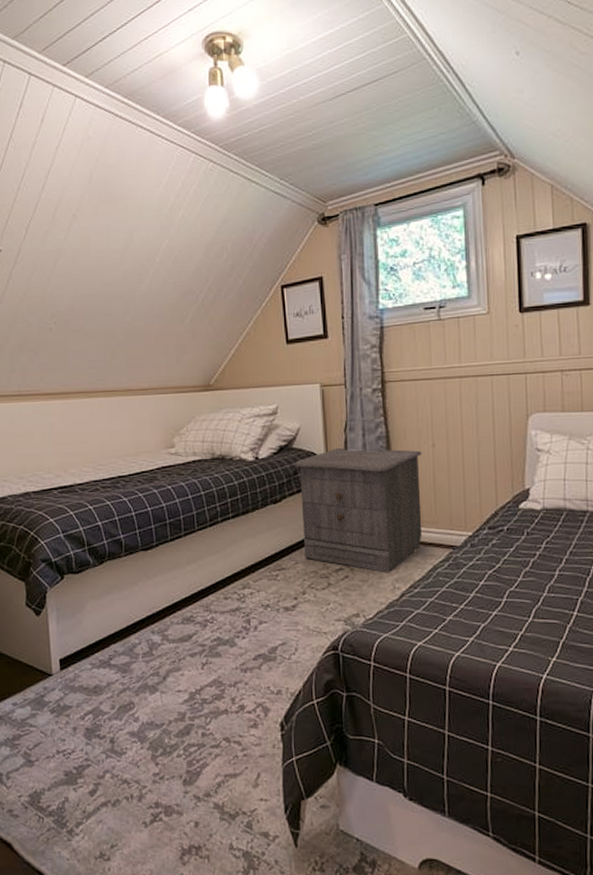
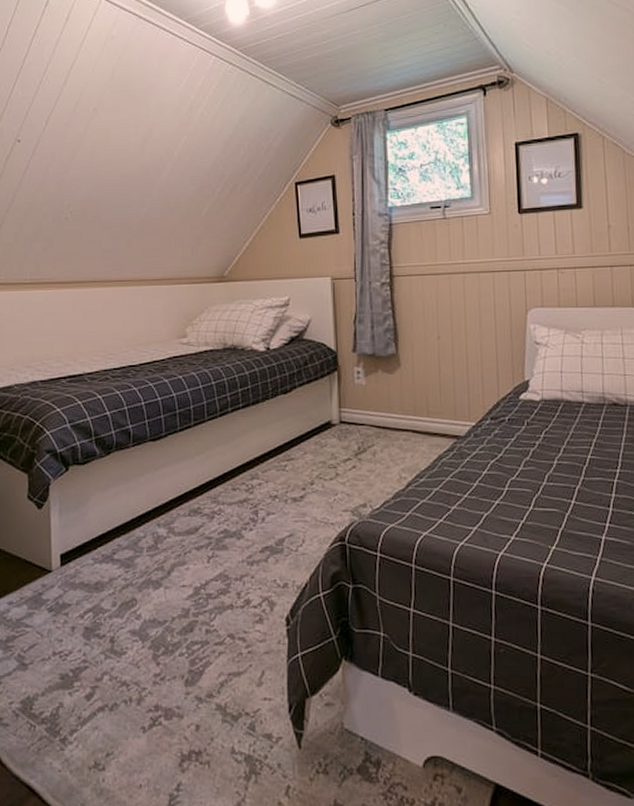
nightstand: present [294,447,423,573] -> none [304,339,428,463]

